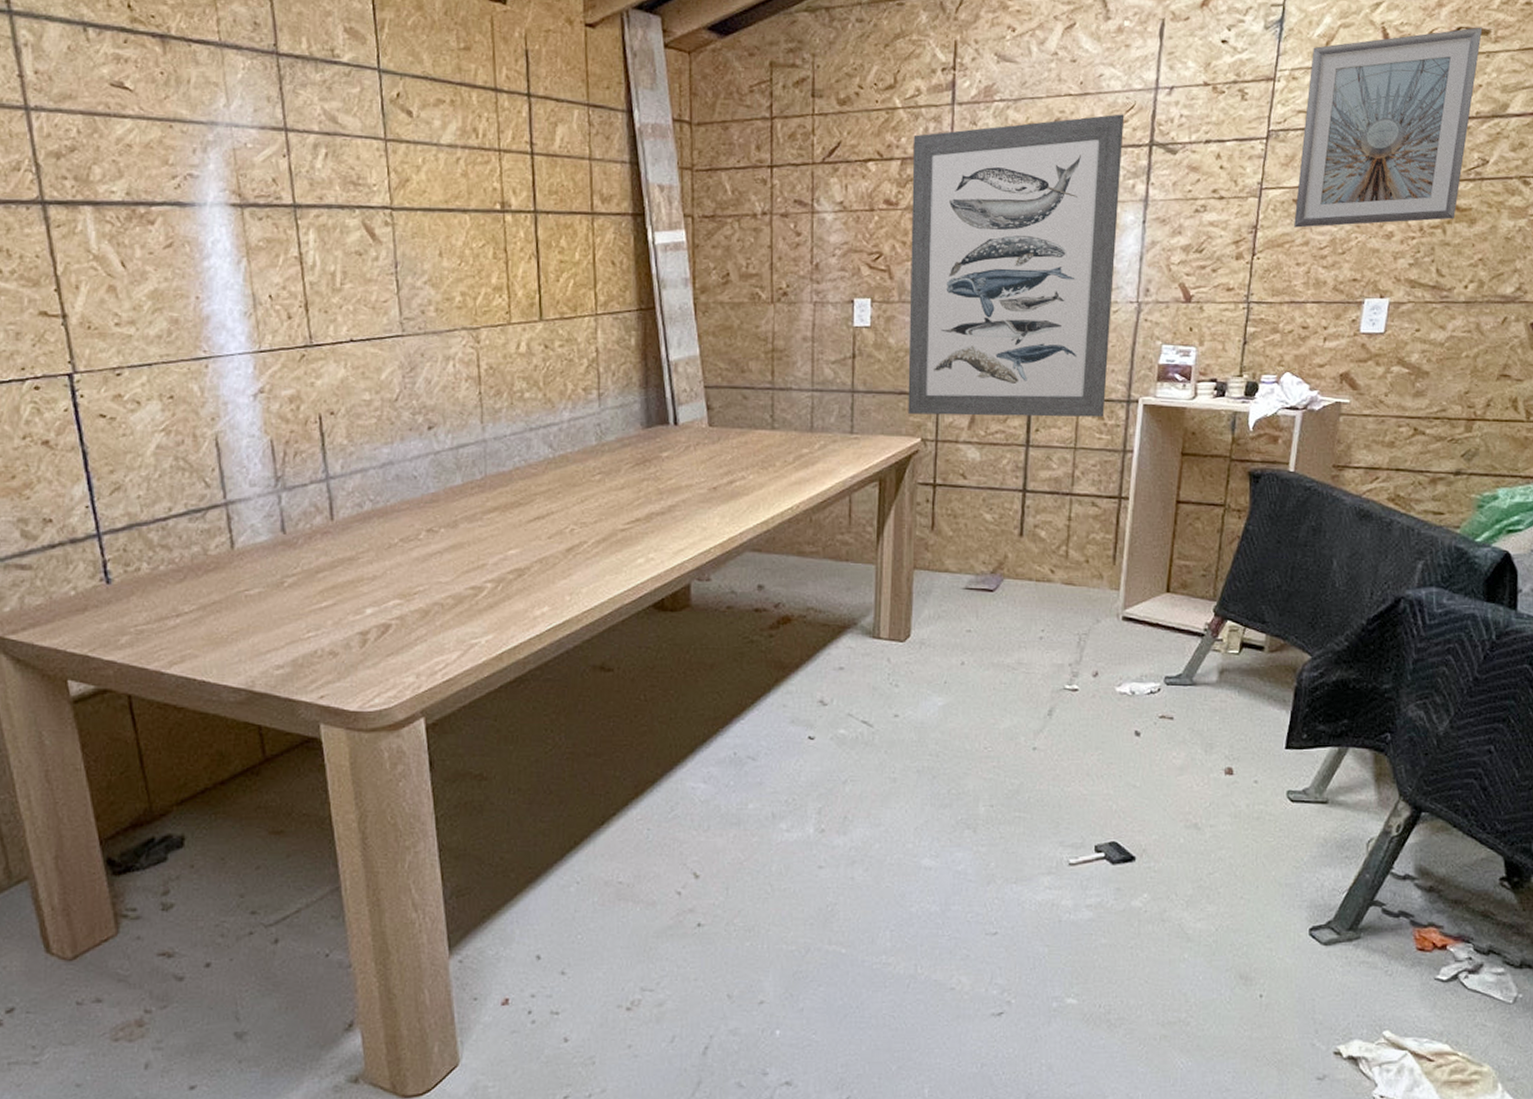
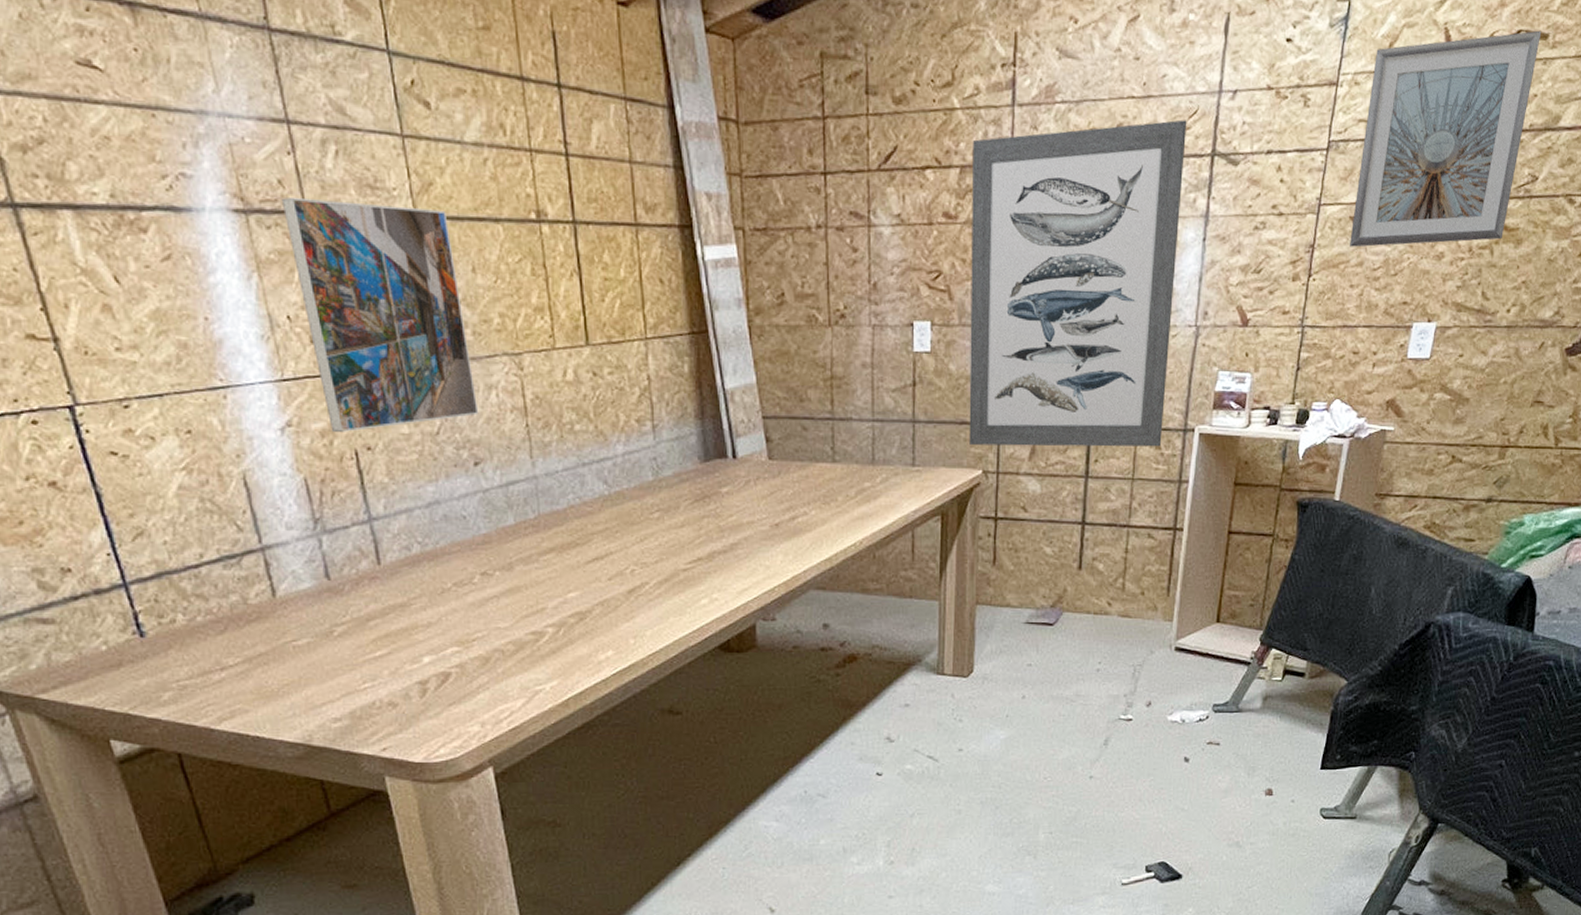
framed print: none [274,192,436,399] -> present [281,196,479,433]

